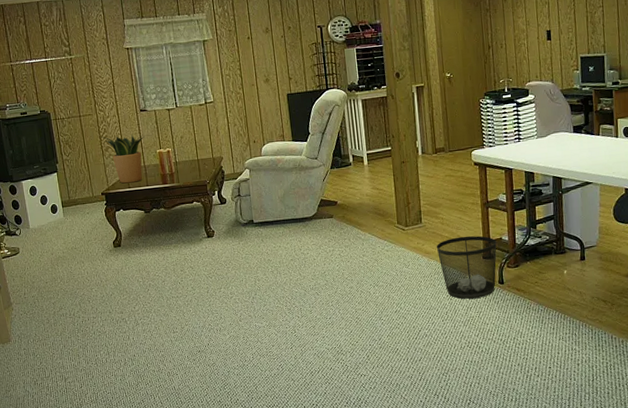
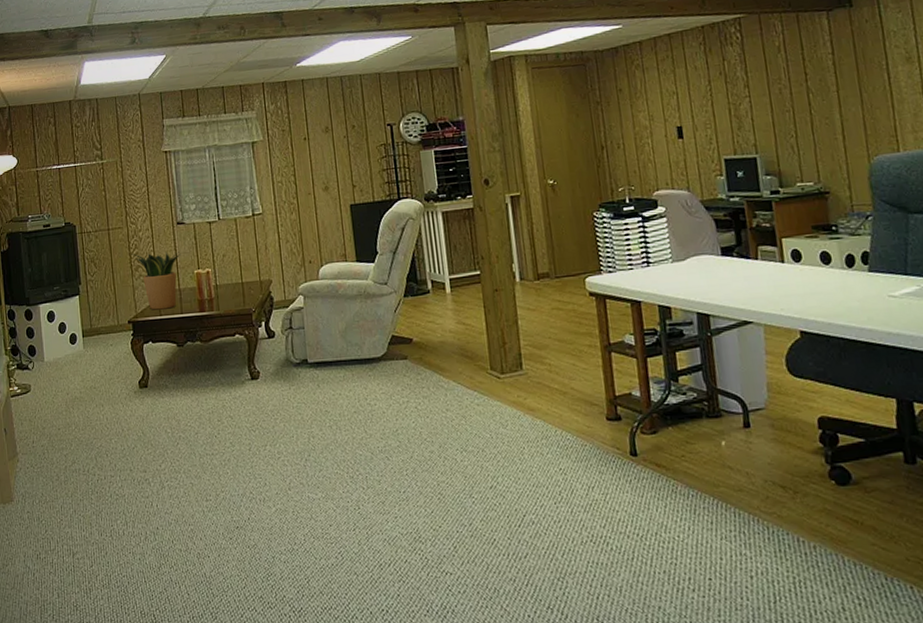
waste bin: present [436,235,497,299] -> none [542,388,626,475]

